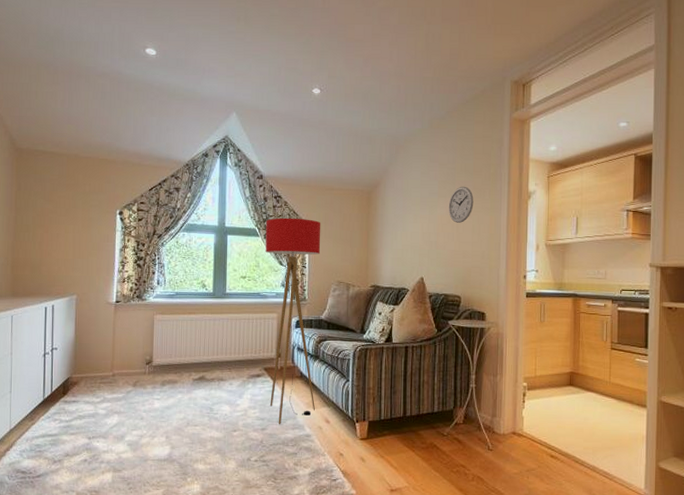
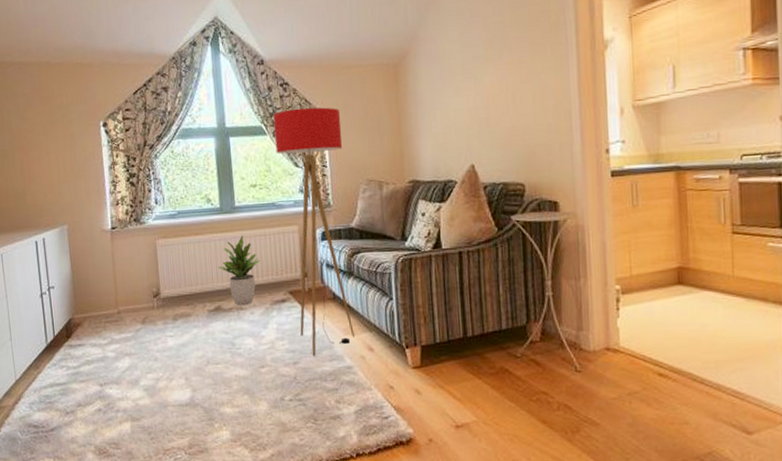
potted plant: none [205,318,243,377] -> present [217,235,261,306]
wall clock: present [448,186,474,223] -> none [499,43,532,91]

